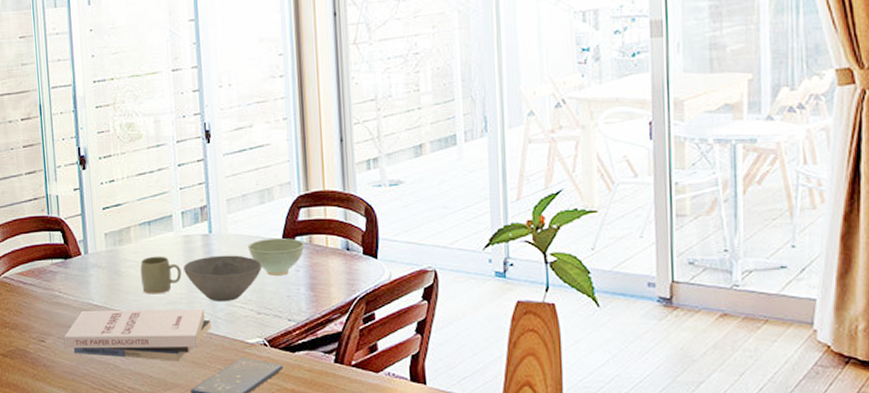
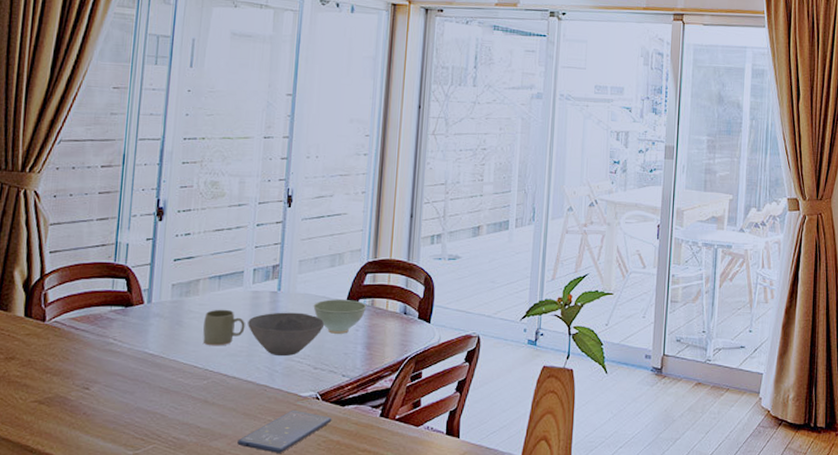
books: present [63,308,212,361] -> none [110,359,268,412]

